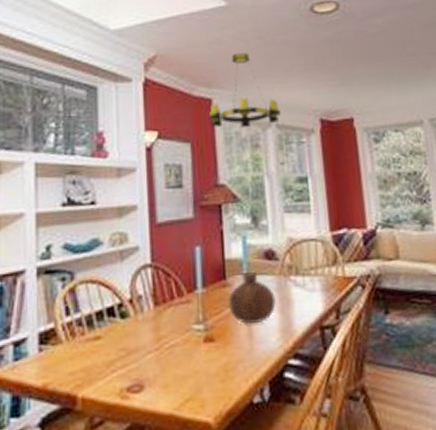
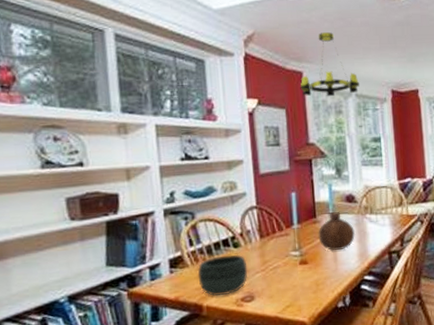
bowl: none [73,327,137,384] -> present [197,254,248,296]

